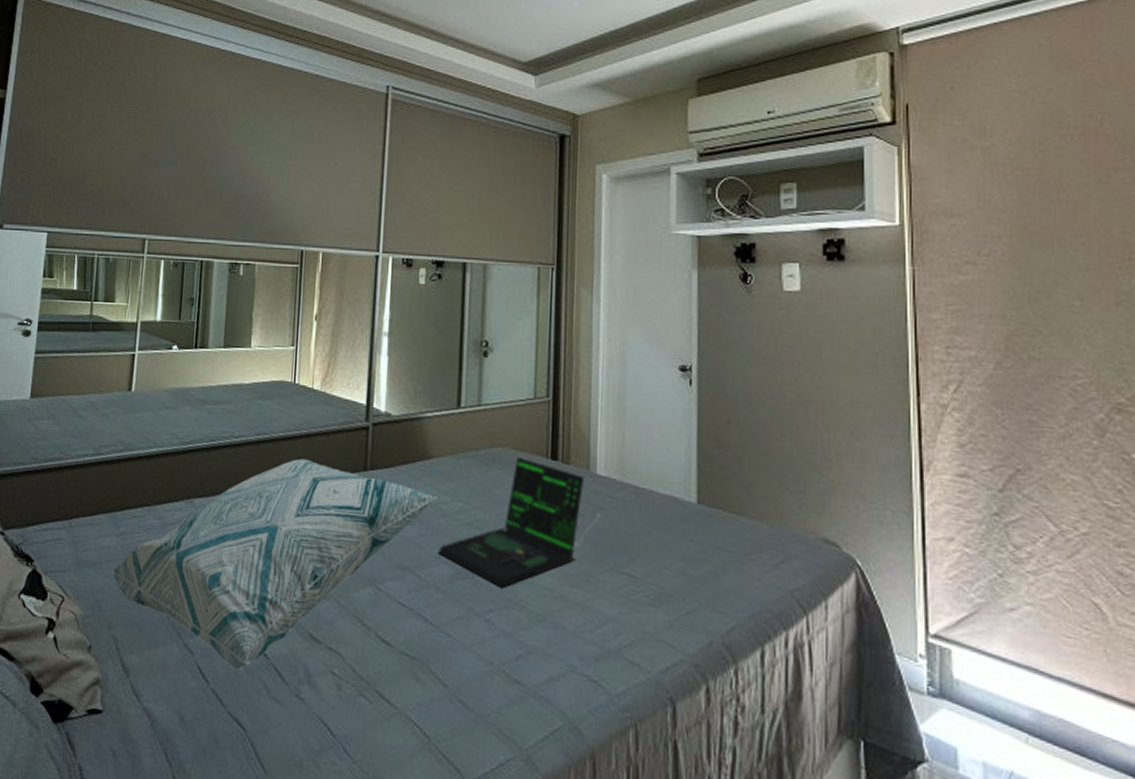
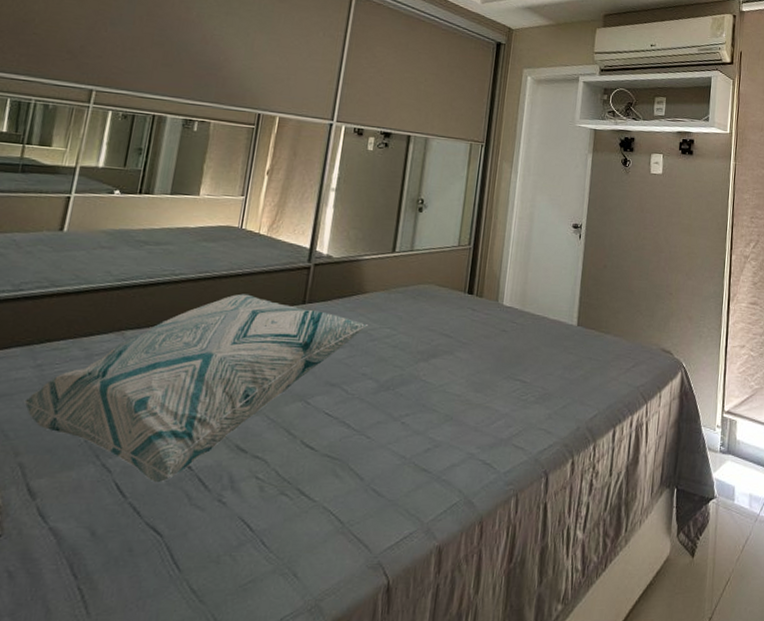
laptop: present [438,456,600,589] -> none [365,291,503,397]

